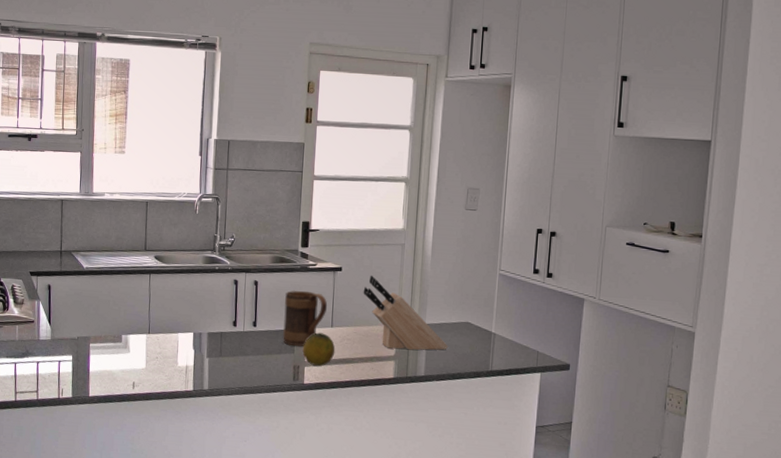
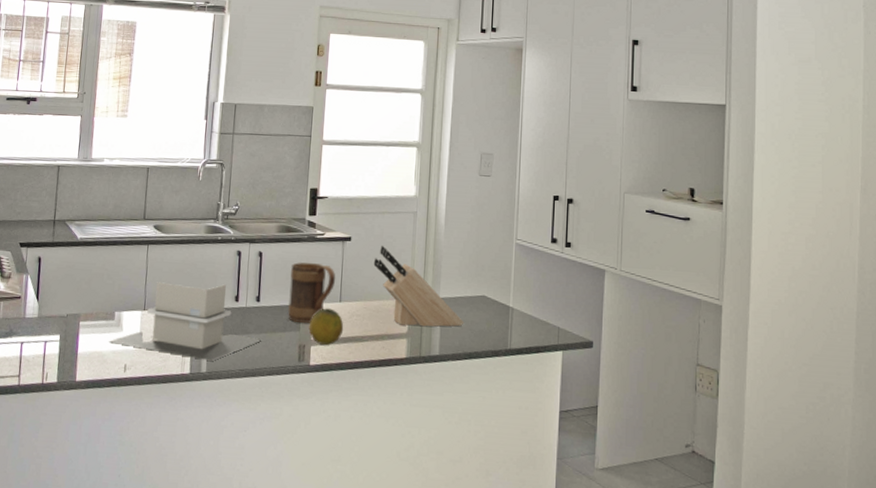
architectural model: none [118,308,259,379] -> present [109,282,262,361]

